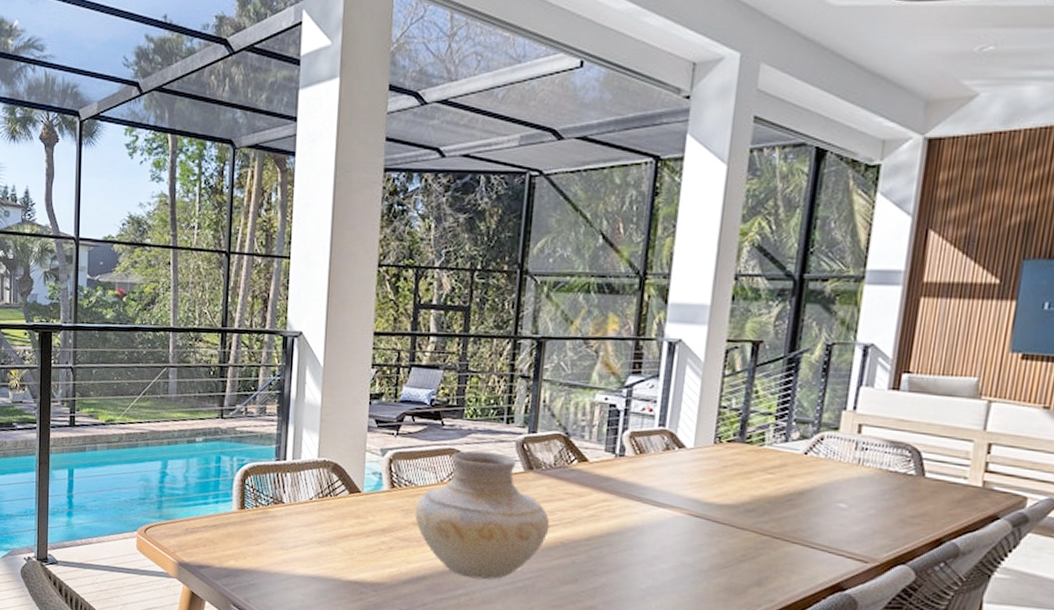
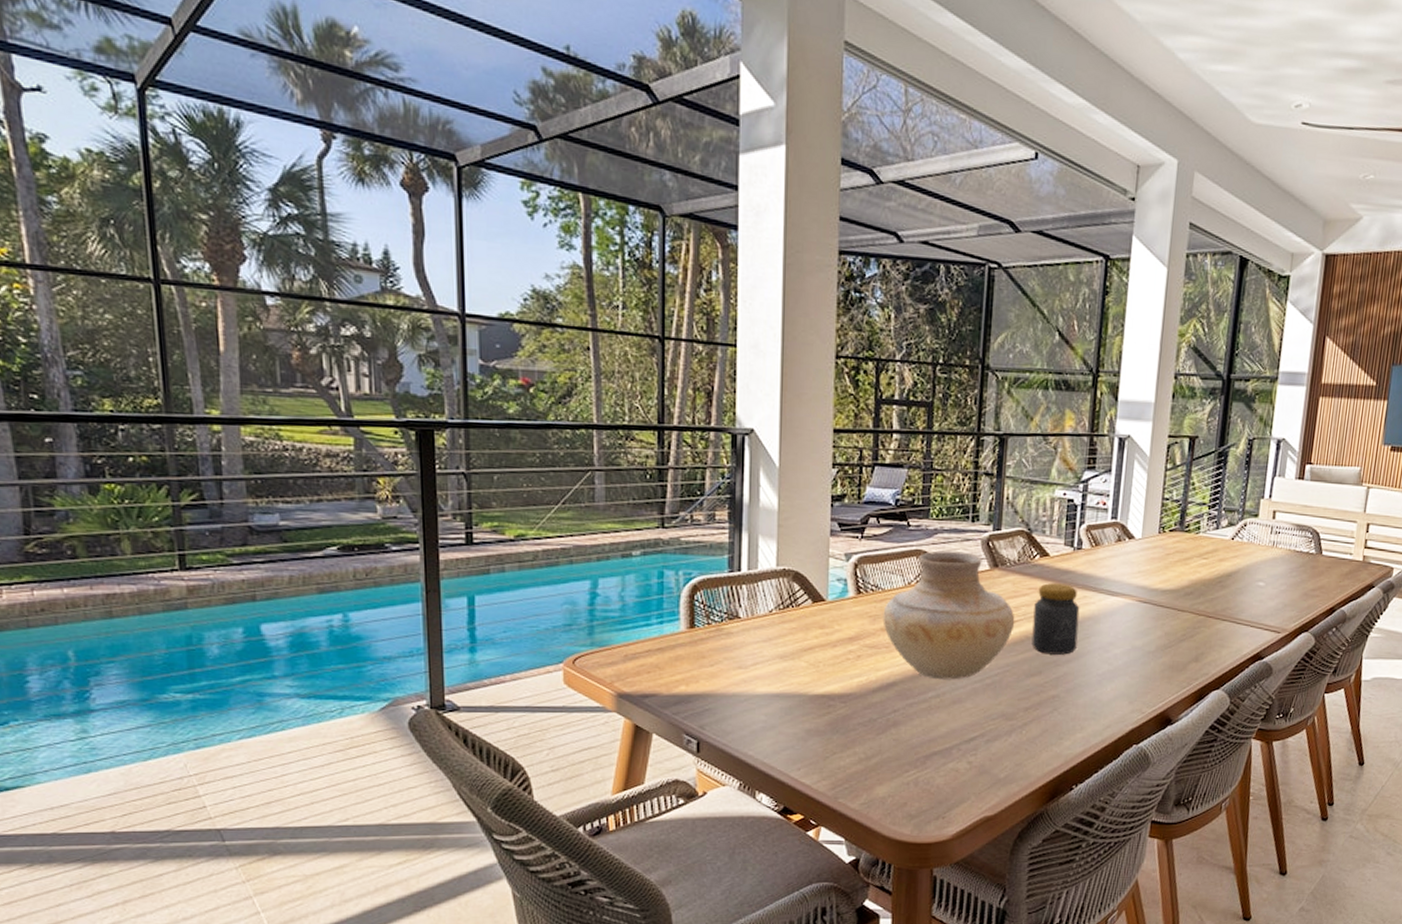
jar: none [567,489,622,565] -> present [1031,583,1080,655]

